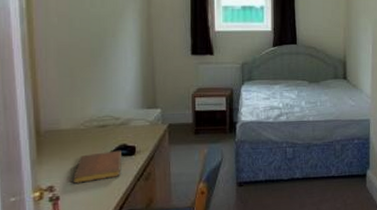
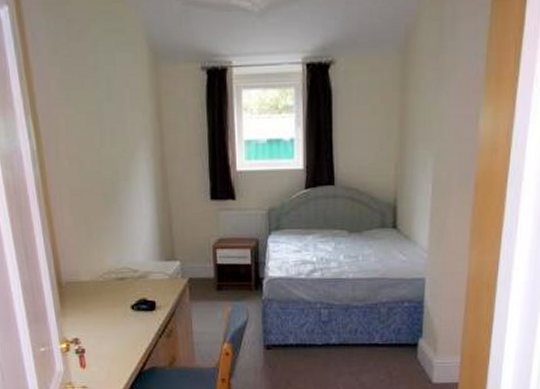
notebook: present [72,150,123,184] -> none [95,304,143,337]

